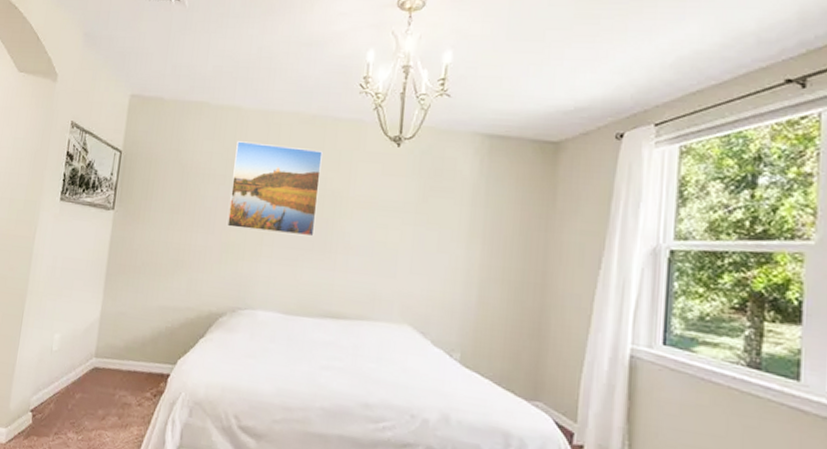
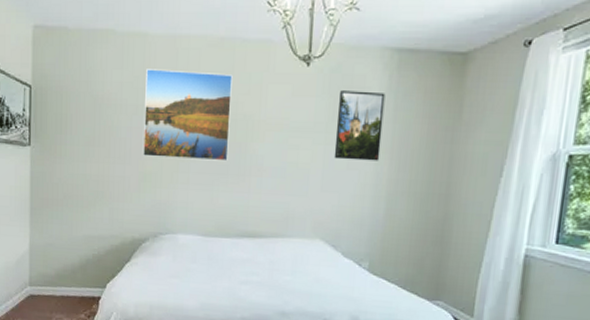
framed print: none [423,172,477,245] -> present [334,90,386,161]

